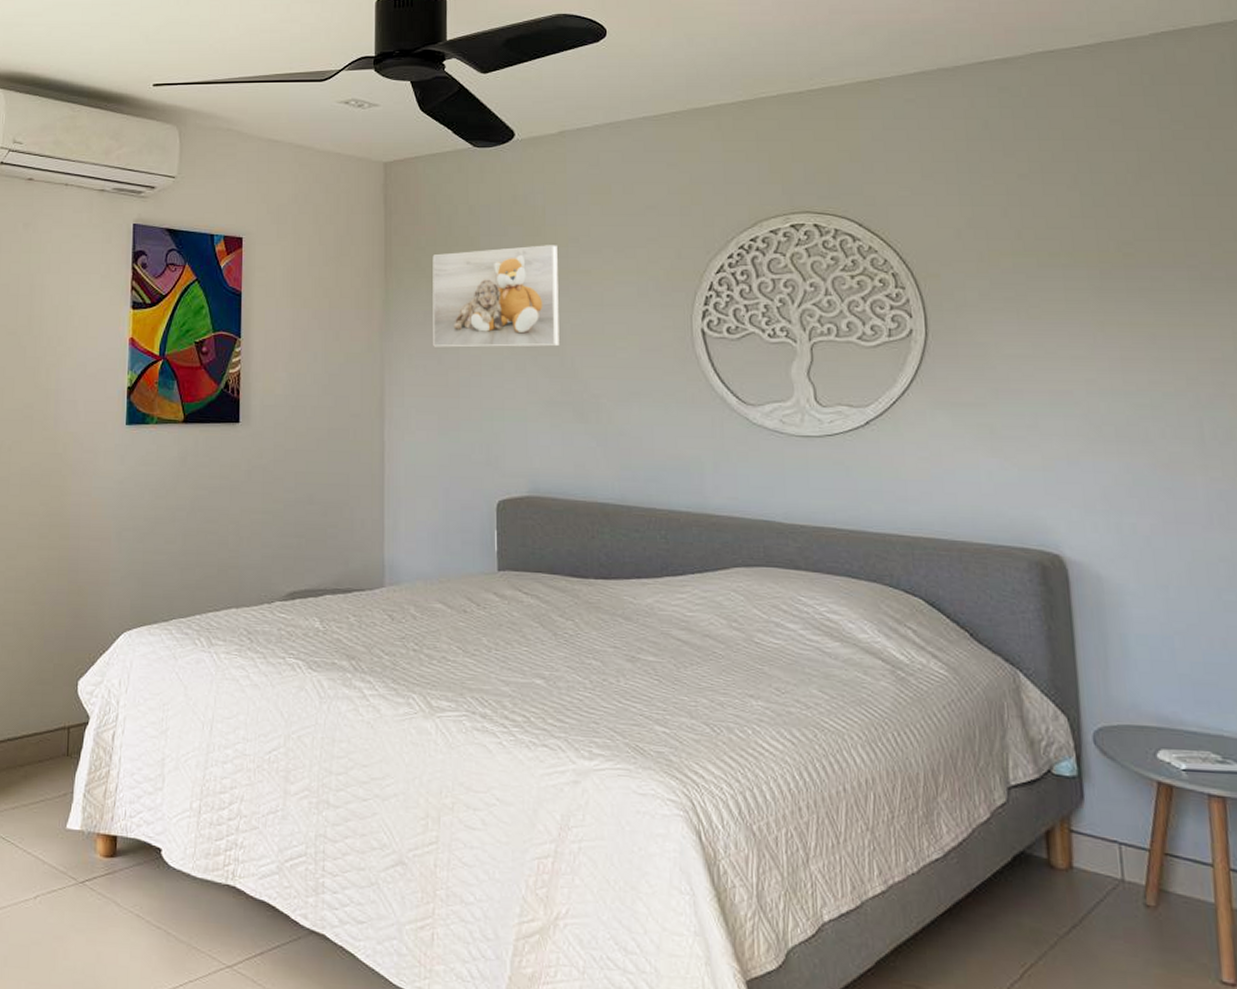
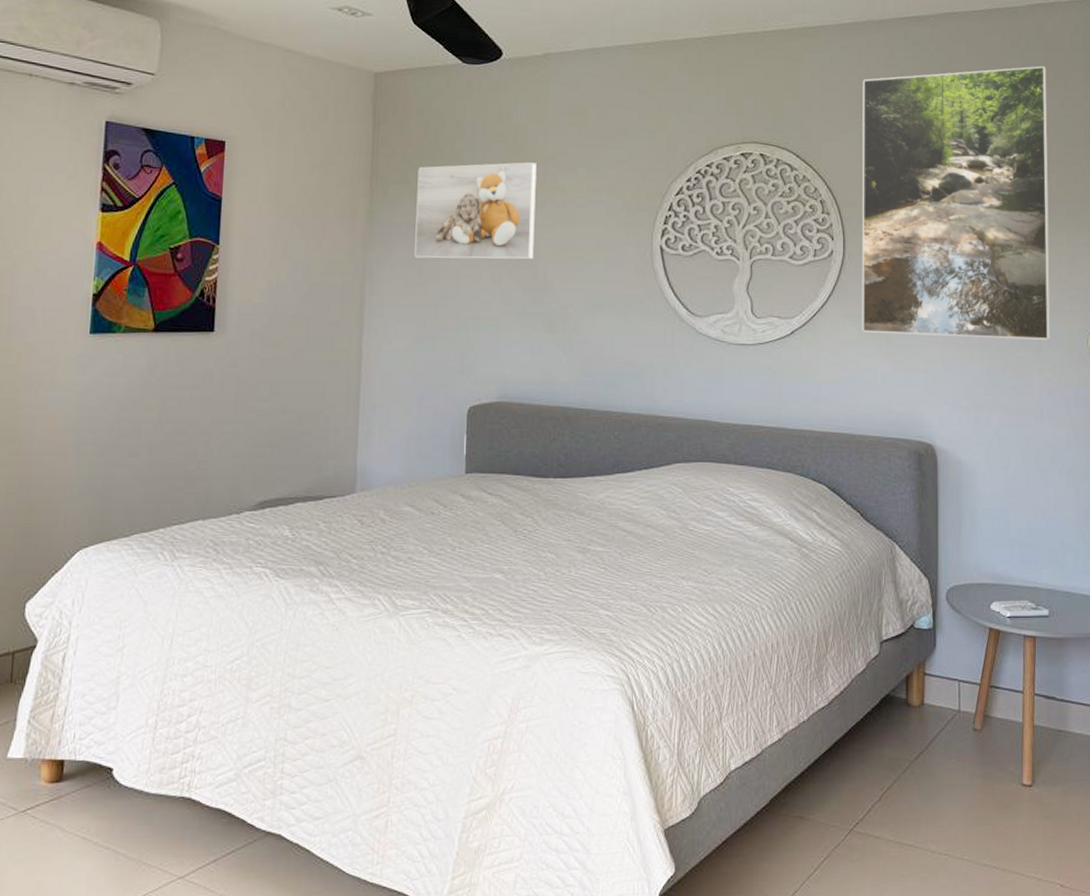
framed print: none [936,103,1216,432] -> present [862,65,1051,340]

